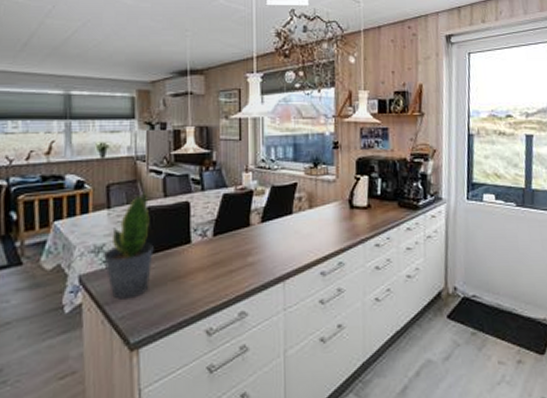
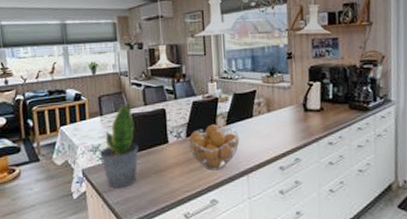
fruit basket: none [215,221,276,277] -> present [188,124,240,171]

